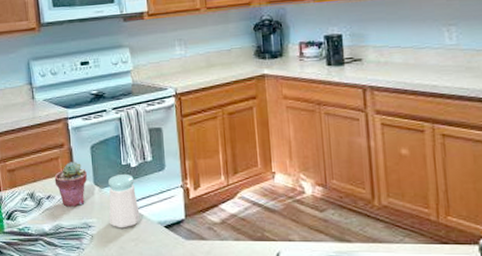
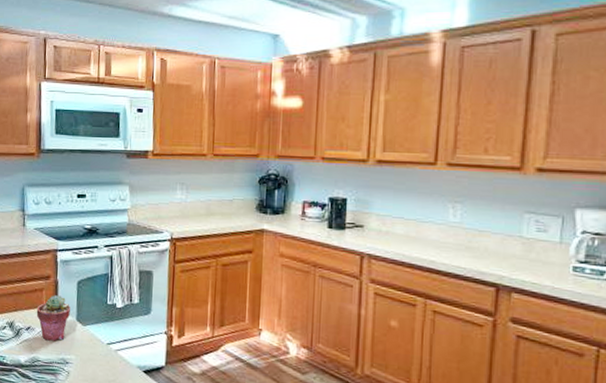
salt shaker: present [107,173,140,228] -> none [88,313,120,369]

